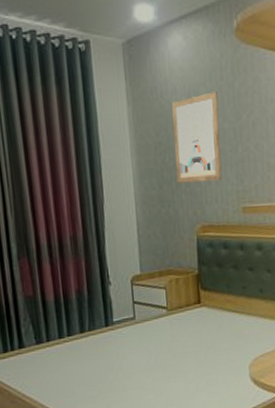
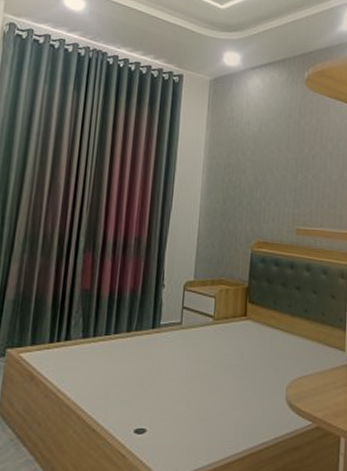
wall art: present [172,92,222,183] -> none [240,126,285,203]

